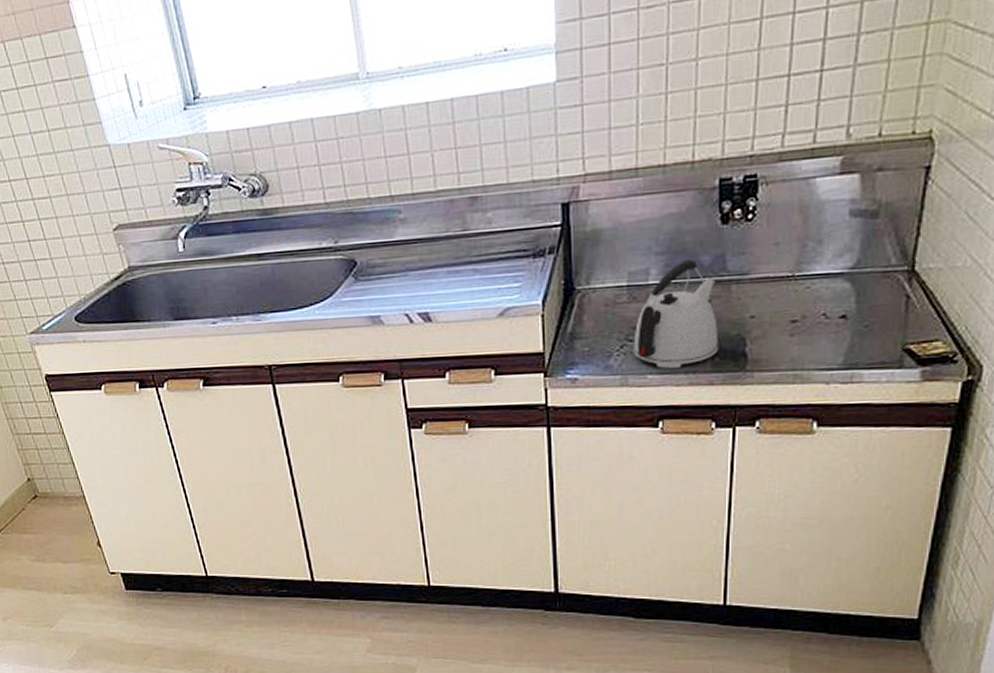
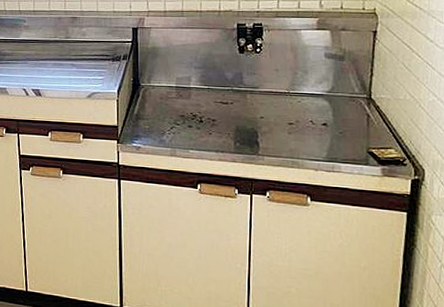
kettle: present [633,259,719,368] -> none [180,73,240,147]

